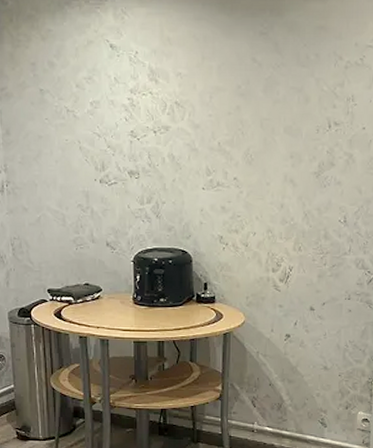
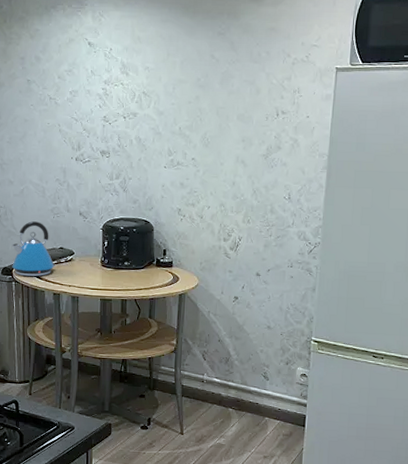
kettle: none [28,254,82,318] -> present [11,221,57,277]

